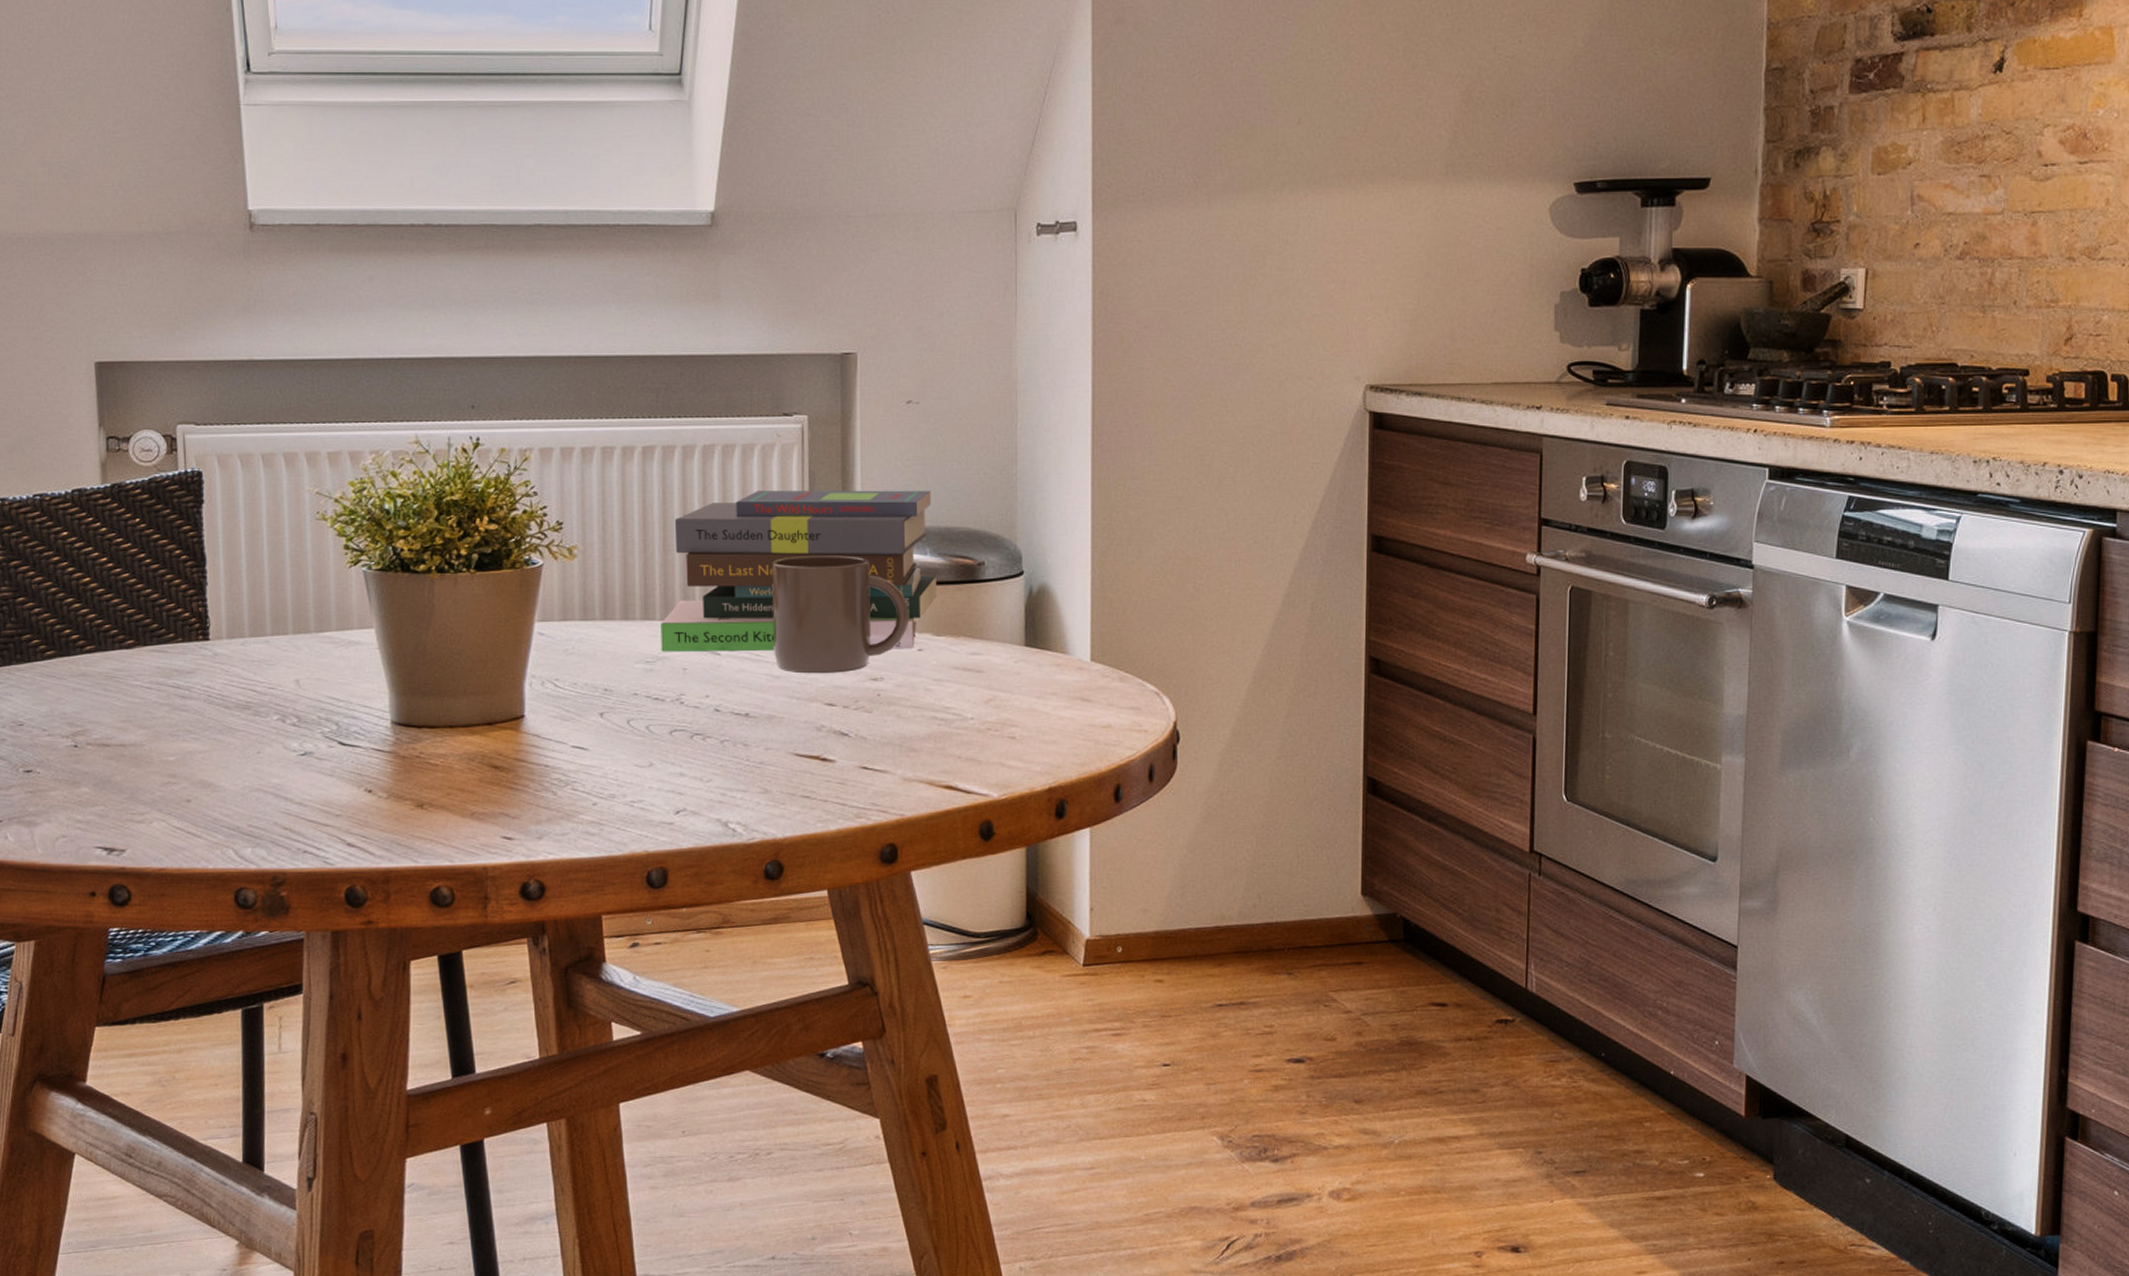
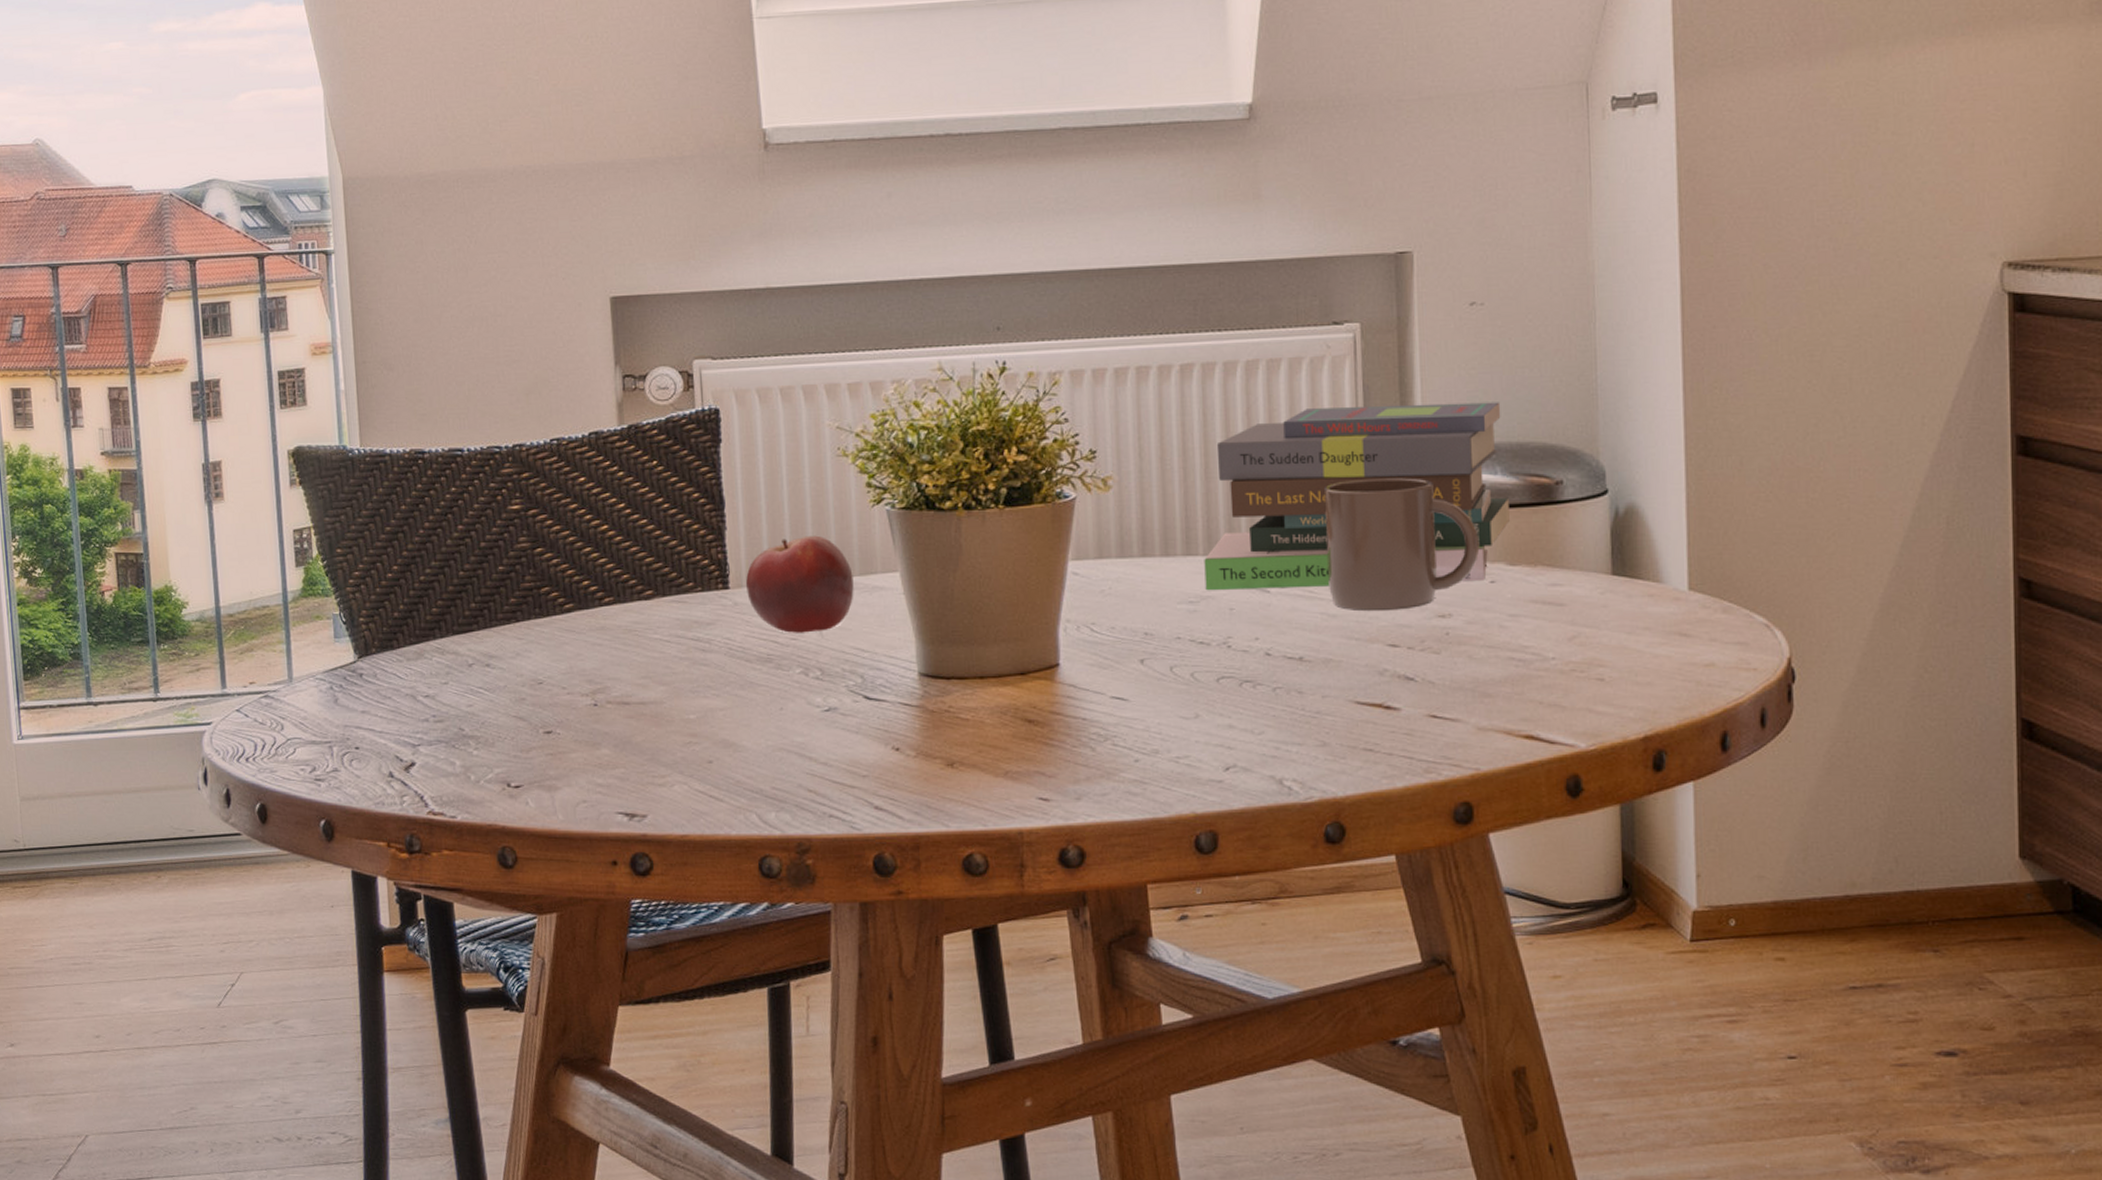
fruit: none [226,592,331,683] -> present [746,535,854,633]

